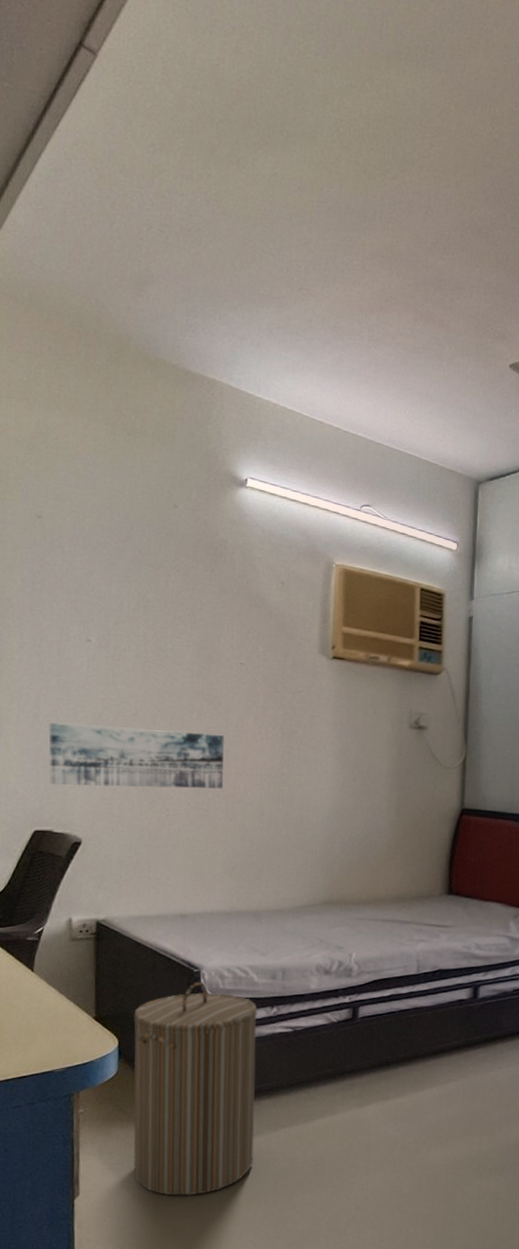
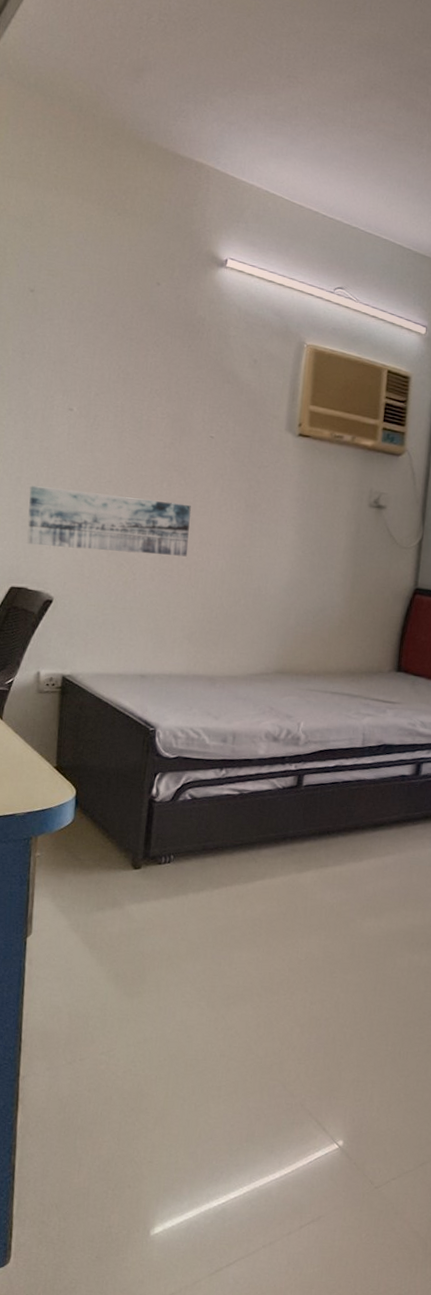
laundry hamper: present [133,981,258,1196] -> none [82,739,207,944]

